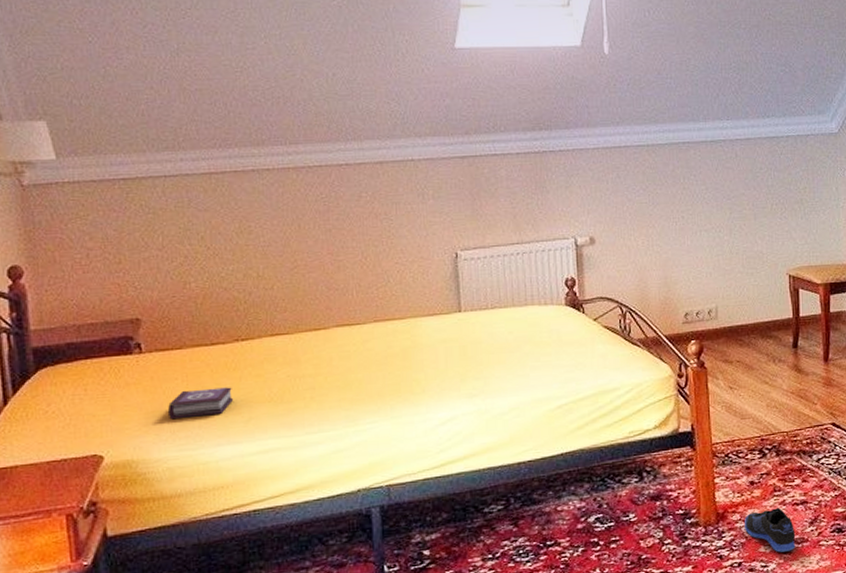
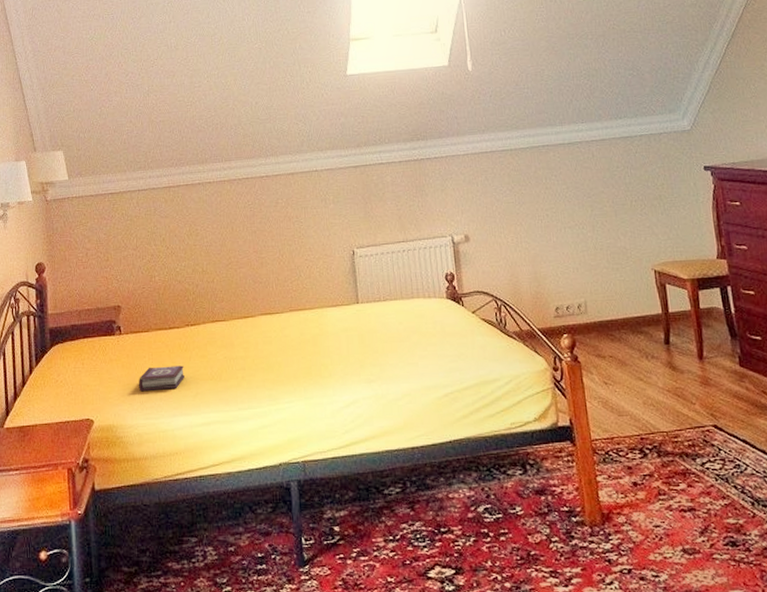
sneaker: present [743,508,796,553] -> none [630,513,686,562]

